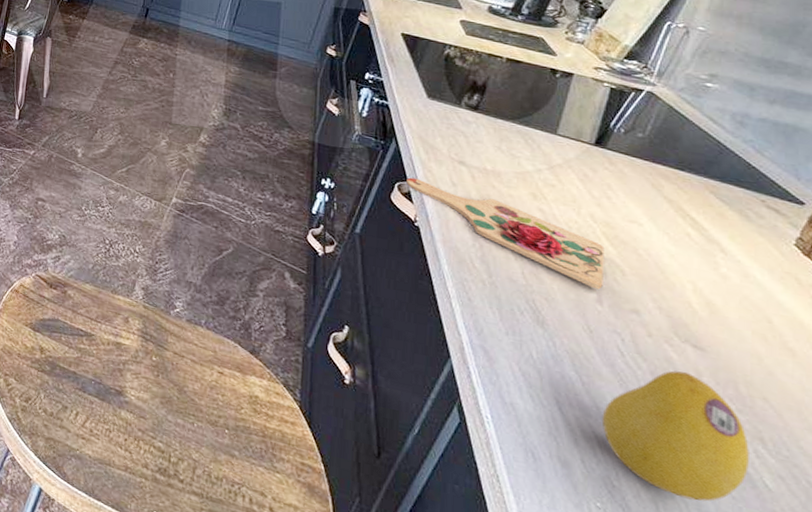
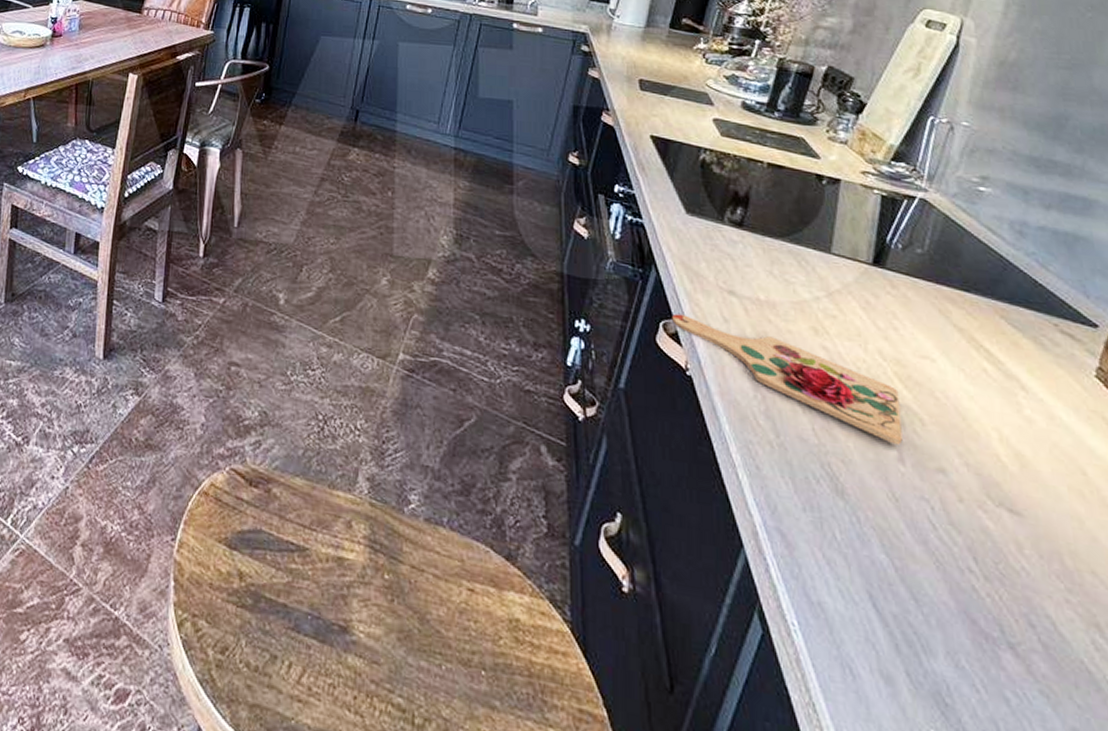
fruit: present [601,370,749,502] -> none [921,544,1090,715]

